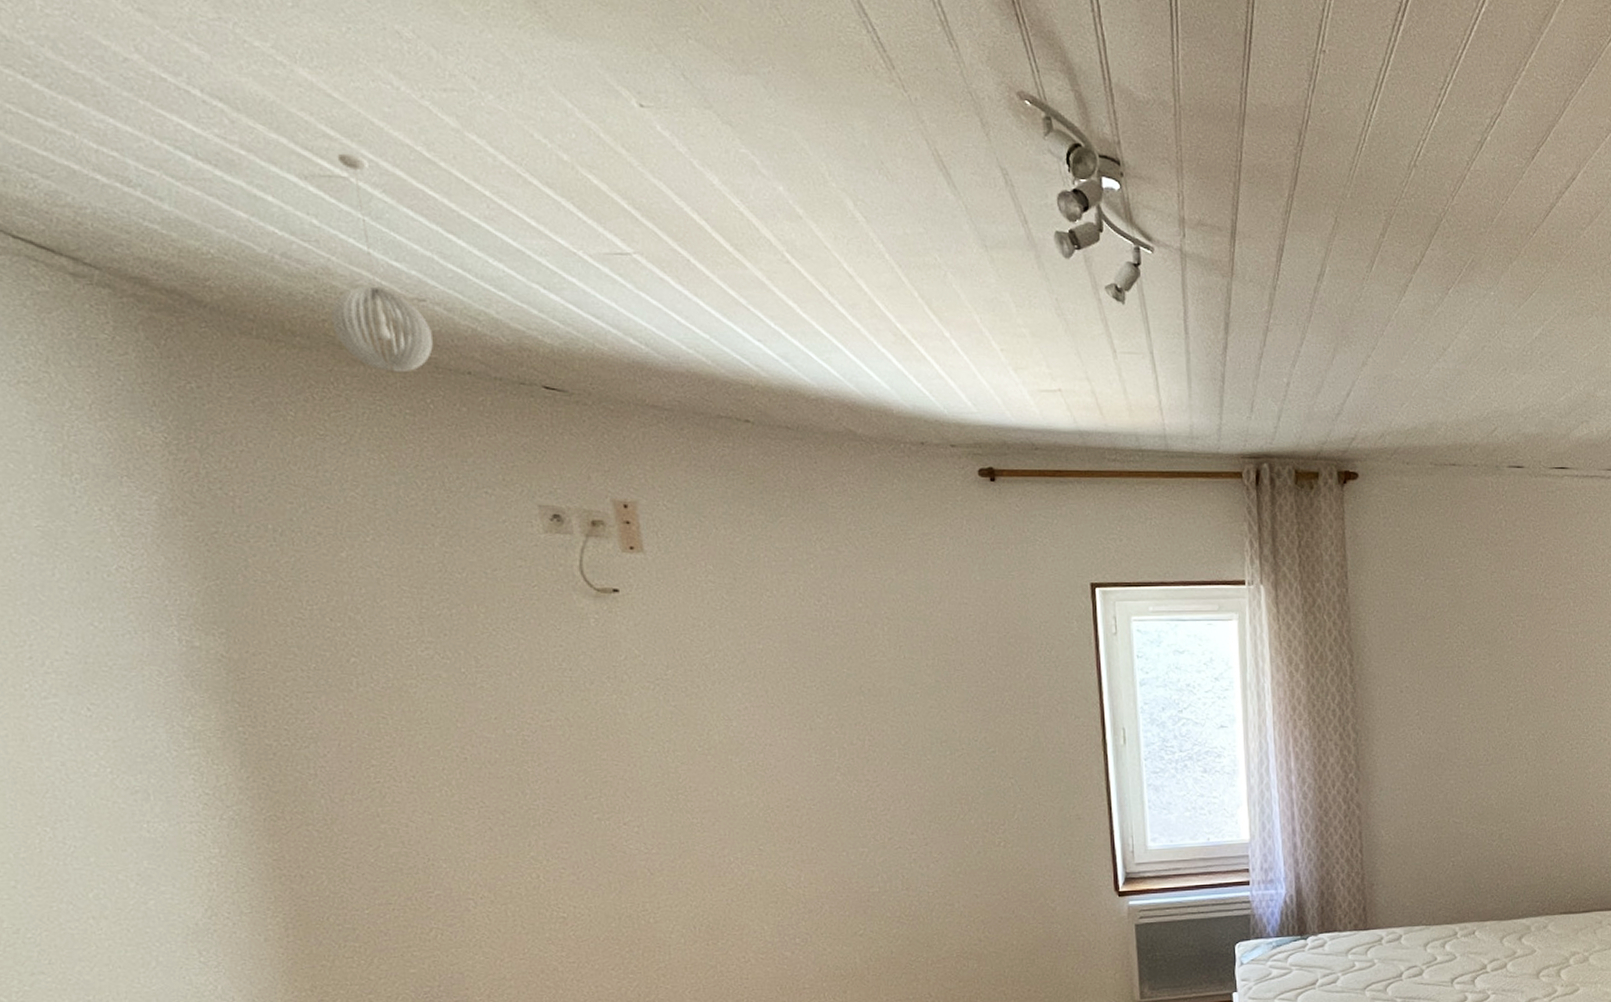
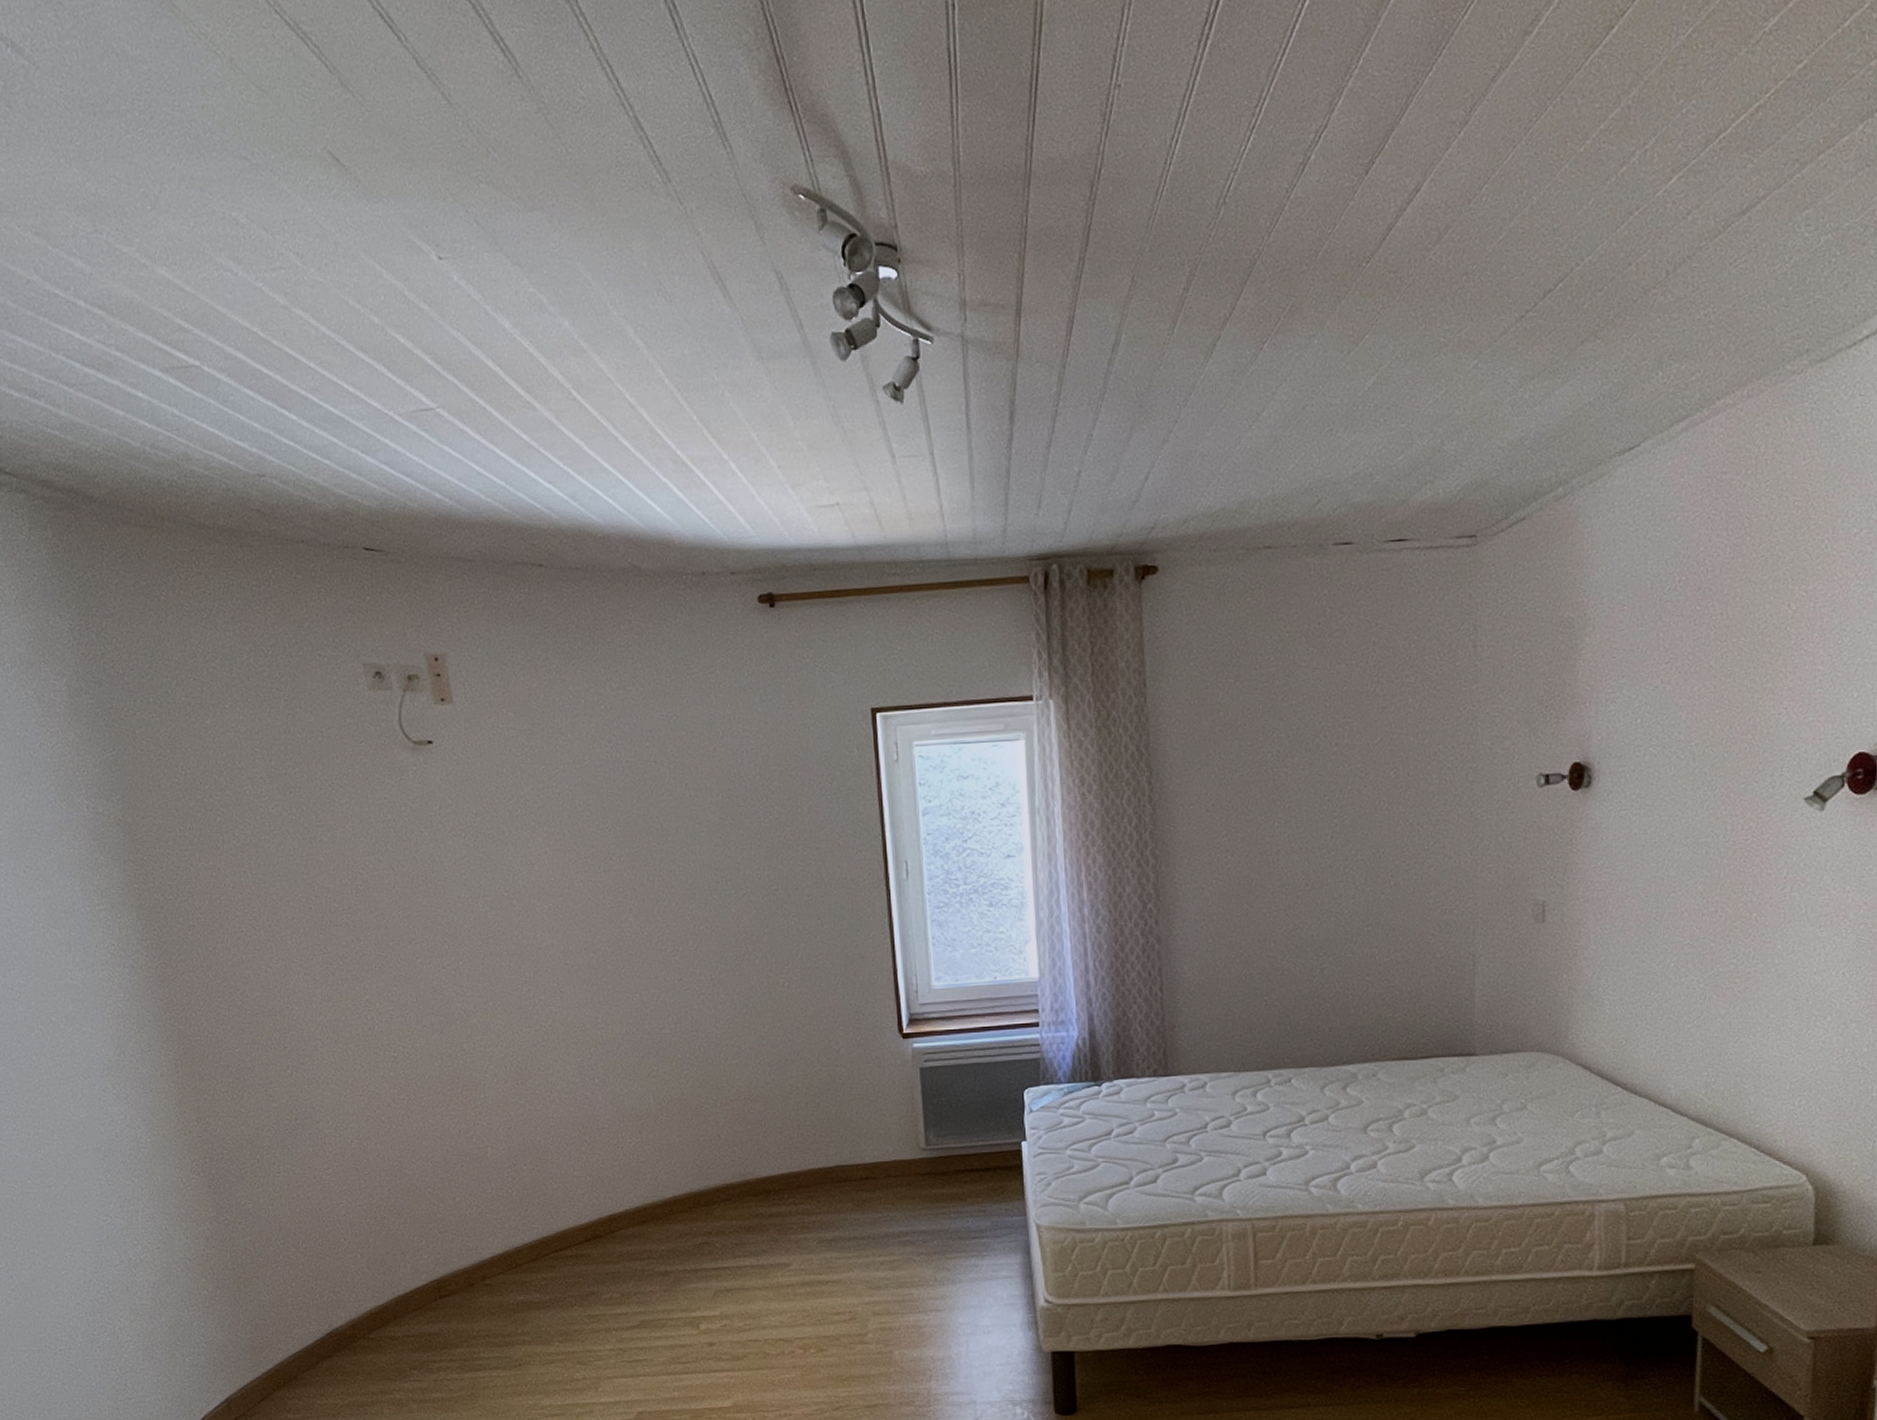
pendant light: present [330,153,433,373] -> none [190,342,272,547]

